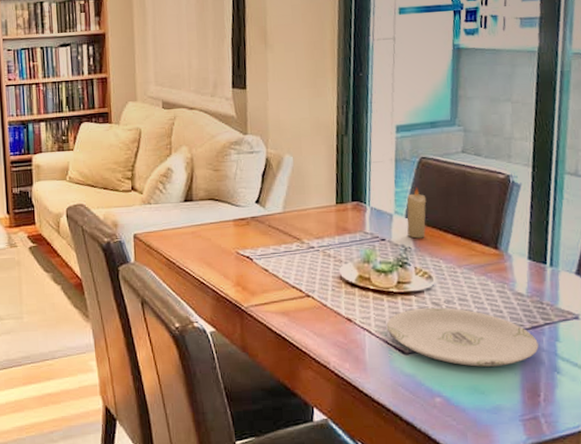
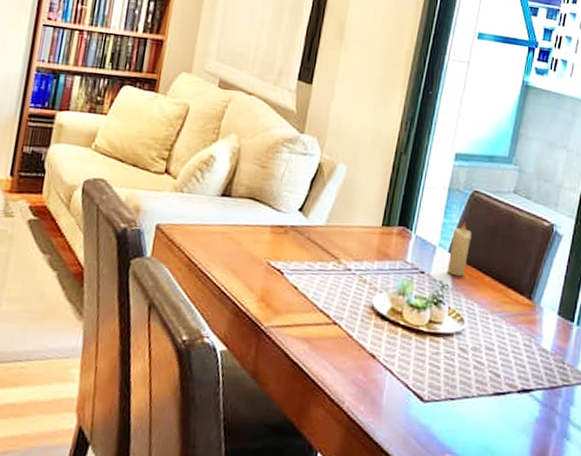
plate: present [386,307,539,367] -> none [409,352,554,426]

